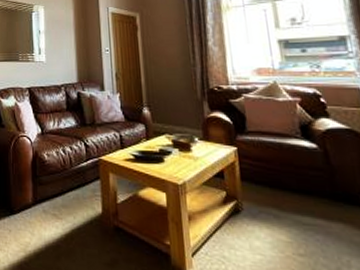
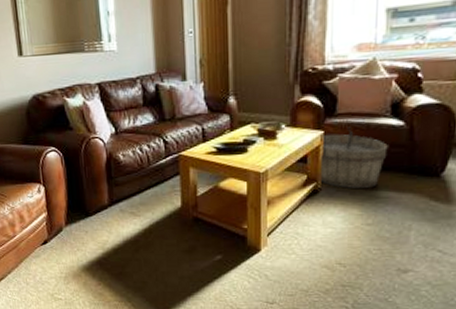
wooden bucket: none [236,145,306,212] -> present [320,127,388,188]

